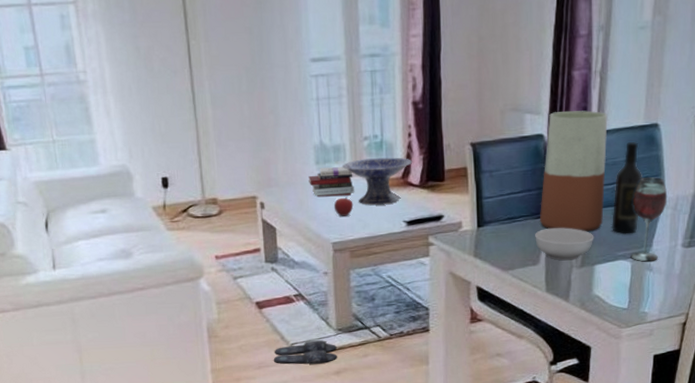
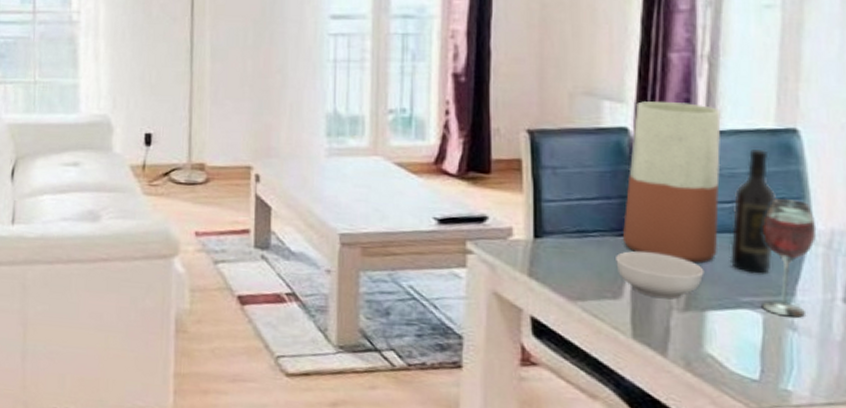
slippers: present [273,340,337,364] -> none [252,355,335,389]
books: present [308,167,355,197] -> none [316,141,373,178]
fruit: present [333,197,354,216] -> none [345,179,370,203]
decorative bowl: present [341,157,413,205] -> none [358,135,450,194]

